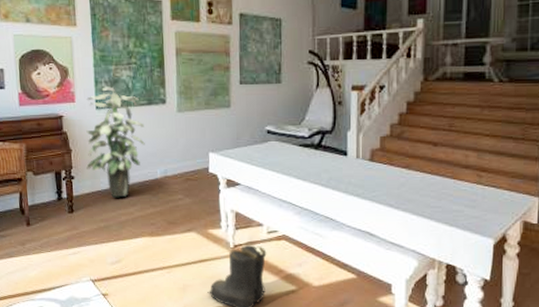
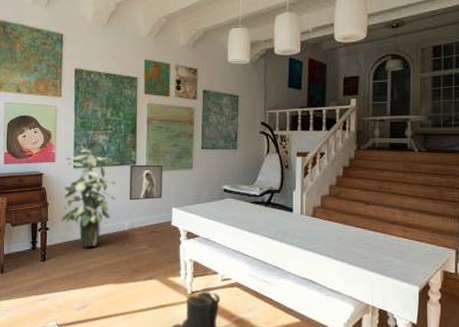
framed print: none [159,103,197,145] -> present [129,164,163,201]

